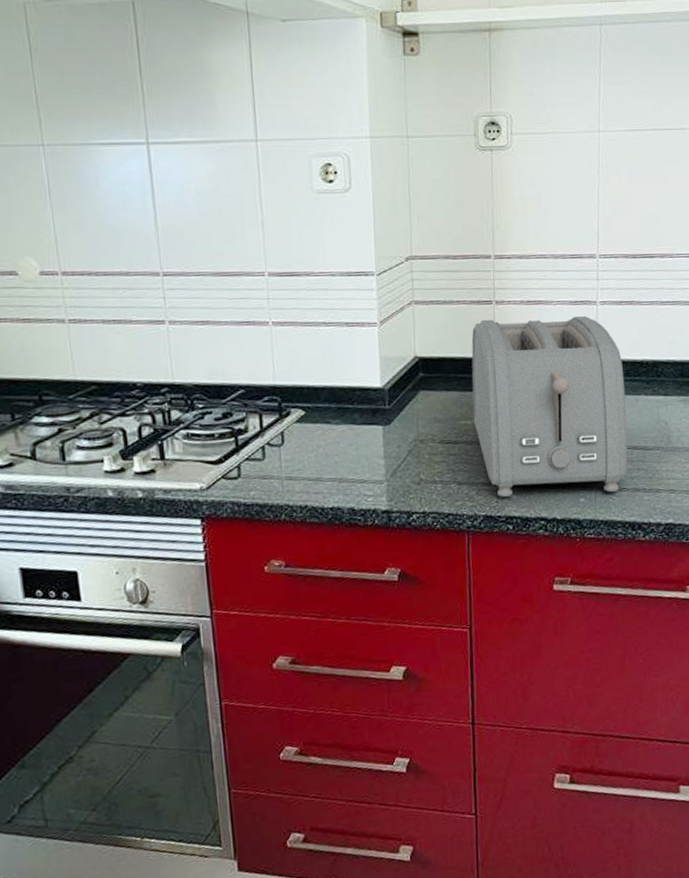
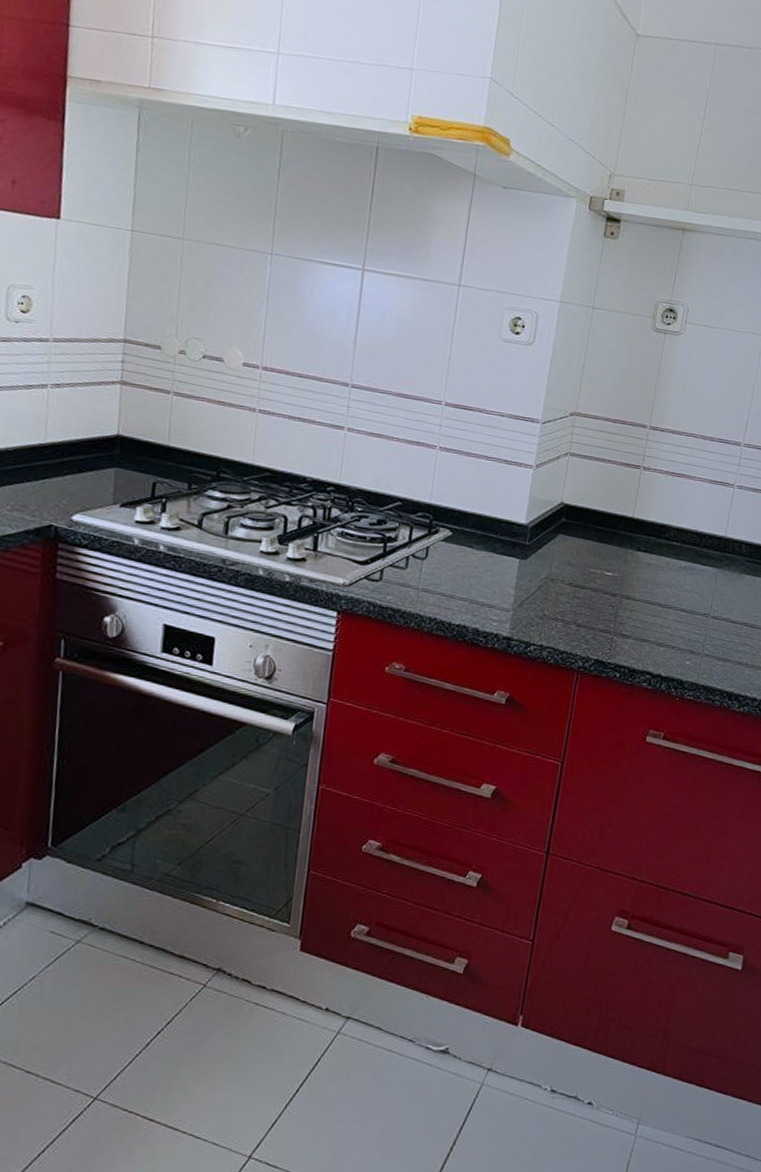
toaster: present [471,316,628,497] -> none [602,481,748,661]

